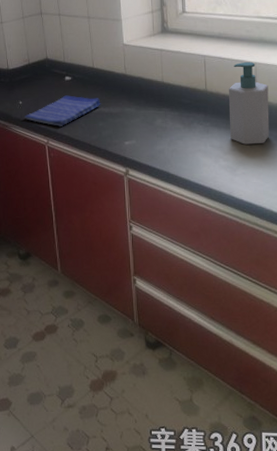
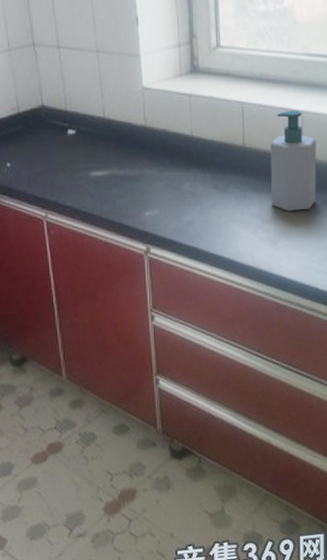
dish towel: present [24,95,101,126] -> none [14,154,115,195]

